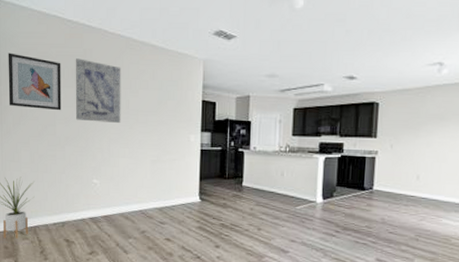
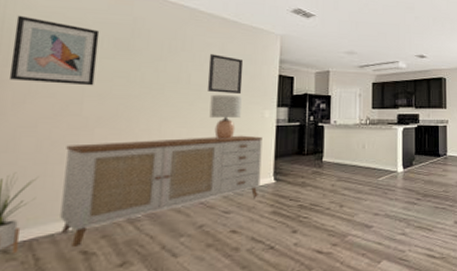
sideboard: none [49,156,189,235] -> present [60,135,263,247]
wall art: present [75,58,121,123] -> none [115,27,183,99]
home mirror: none [142,81,171,120] -> present [207,54,244,95]
lamp: none [145,119,171,160] -> present [209,94,242,139]

